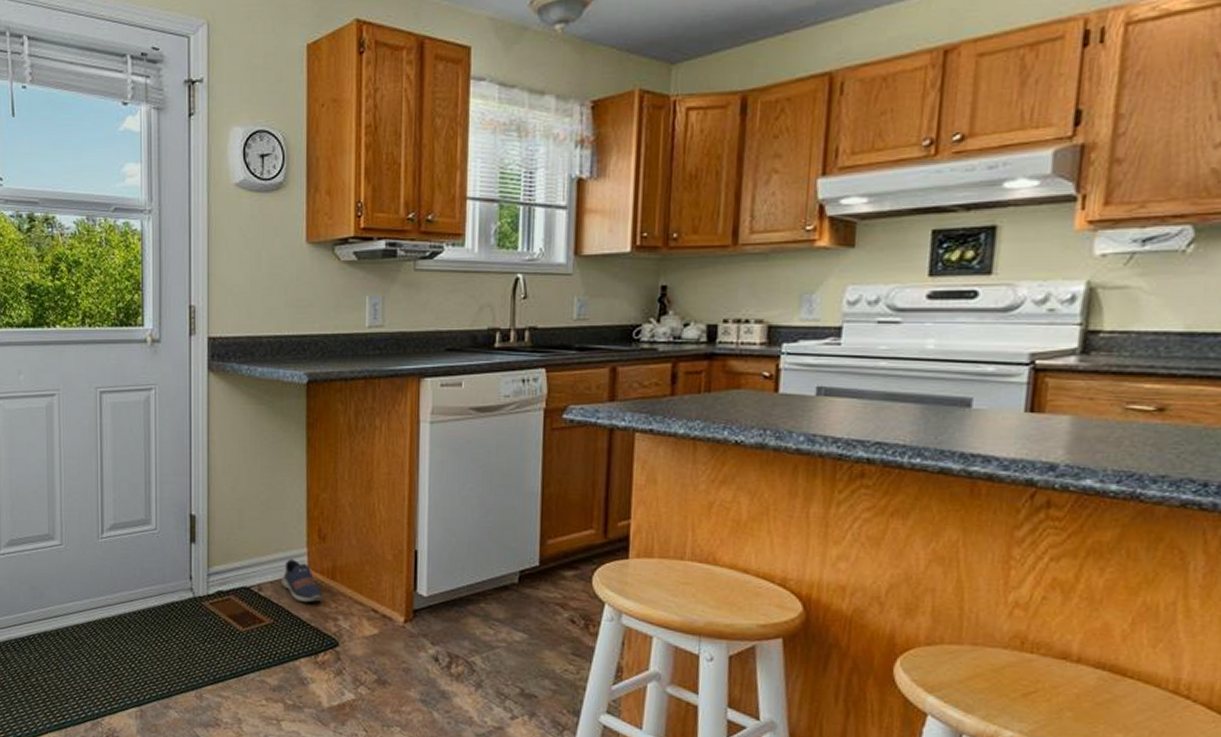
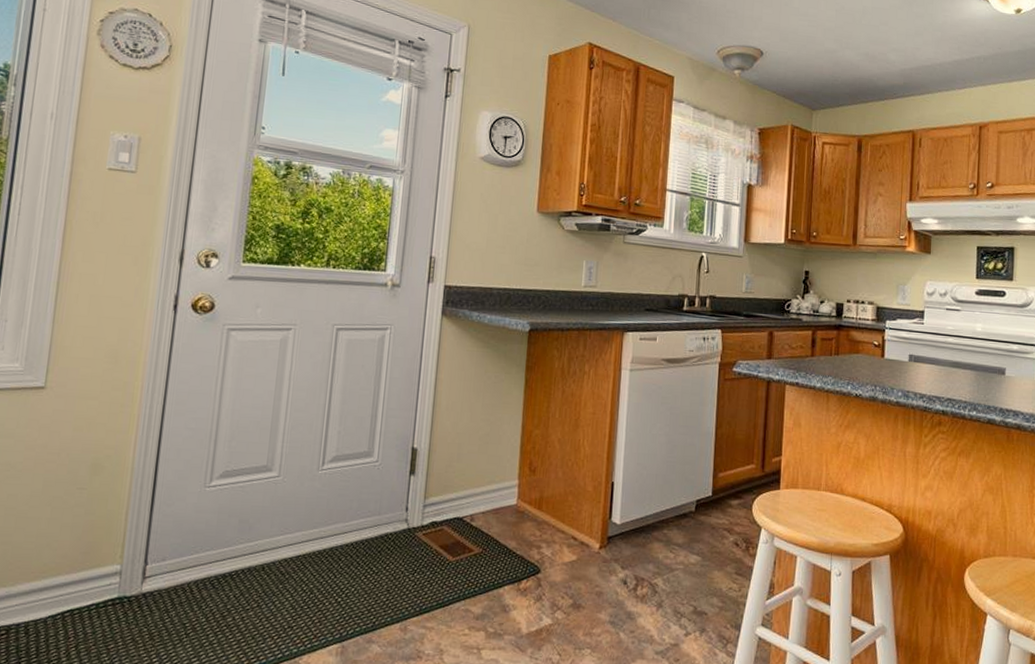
shoe: present [280,559,323,603] -> none [491,490,530,532]

